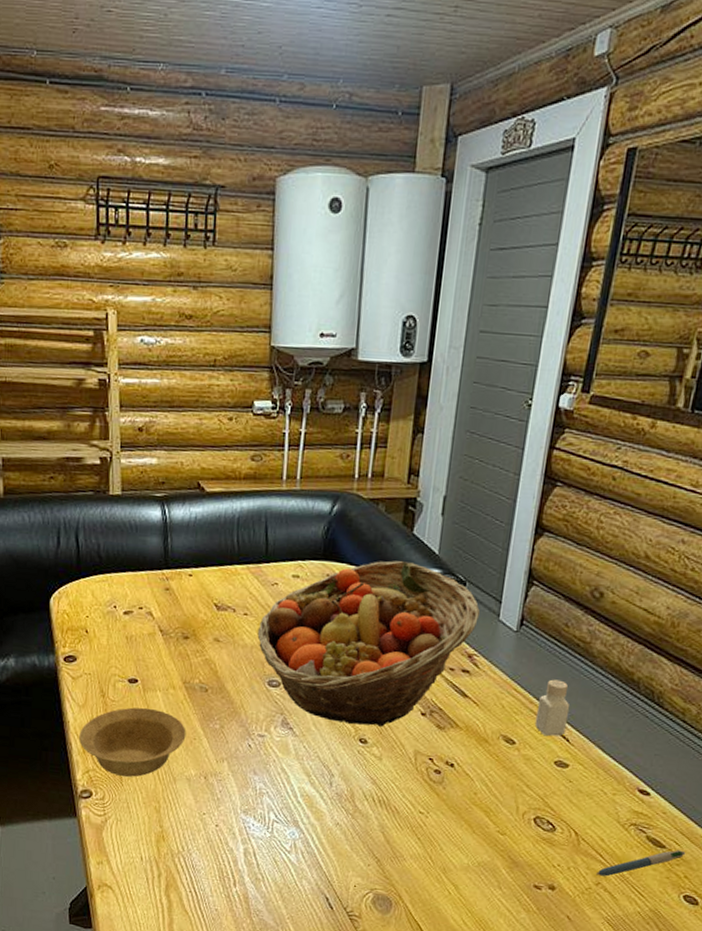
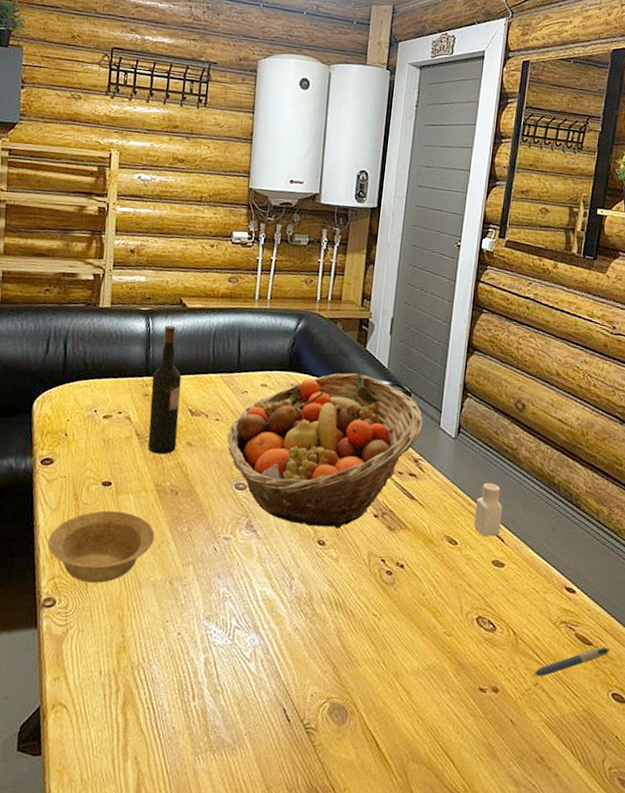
wine bottle: none [172,513,205,651] -> present [147,325,182,455]

